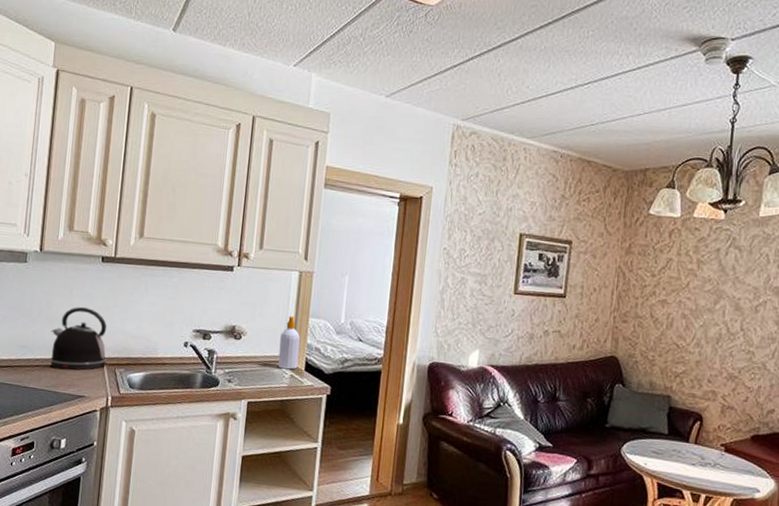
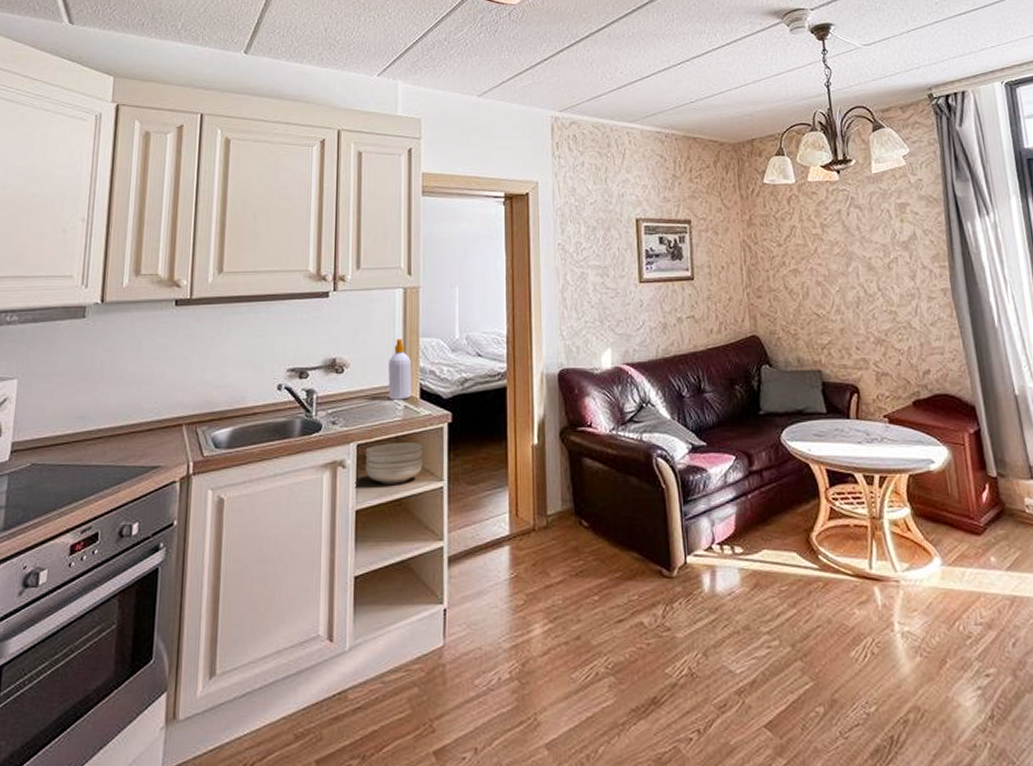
kettle: present [50,307,108,370] -> none [116,361,188,438]
bowl: none [252,404,304,440] -> present [365,442,424,484]

